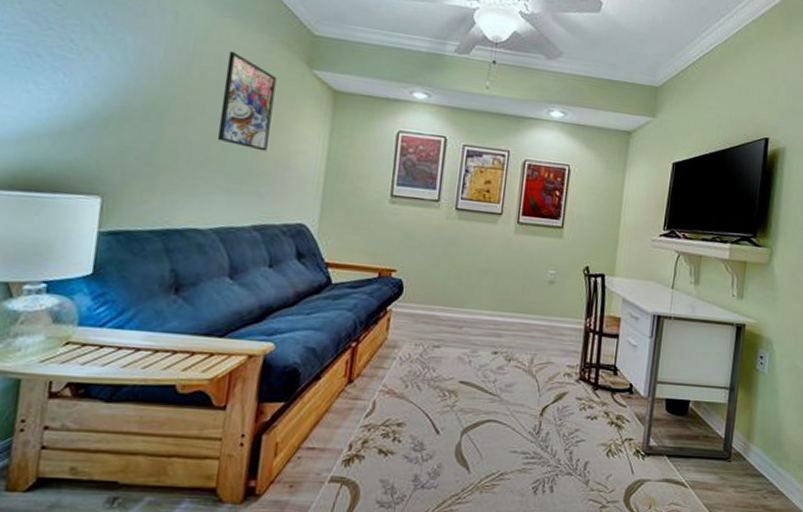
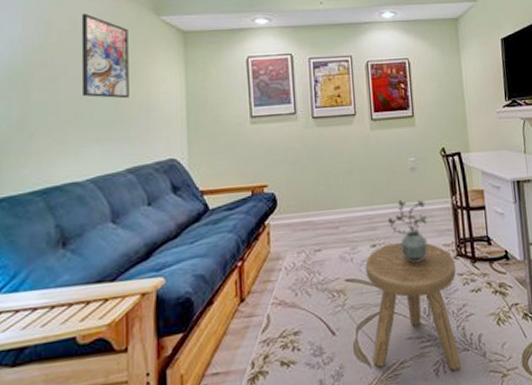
stool: none [473,354,576,492] -> present [365,242,462,371]
potted plant: none [515,311,557,379] -> present [388,199,428,263]

